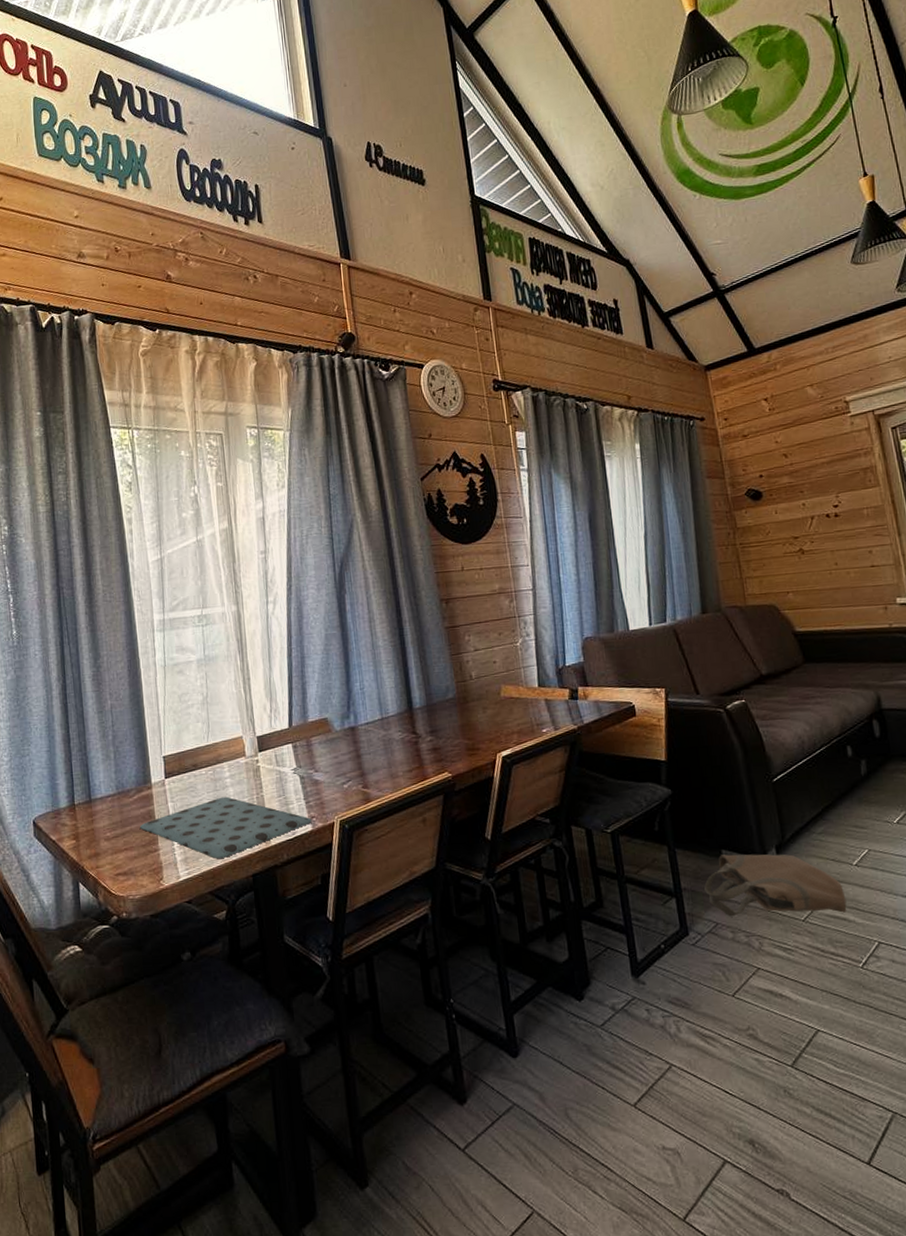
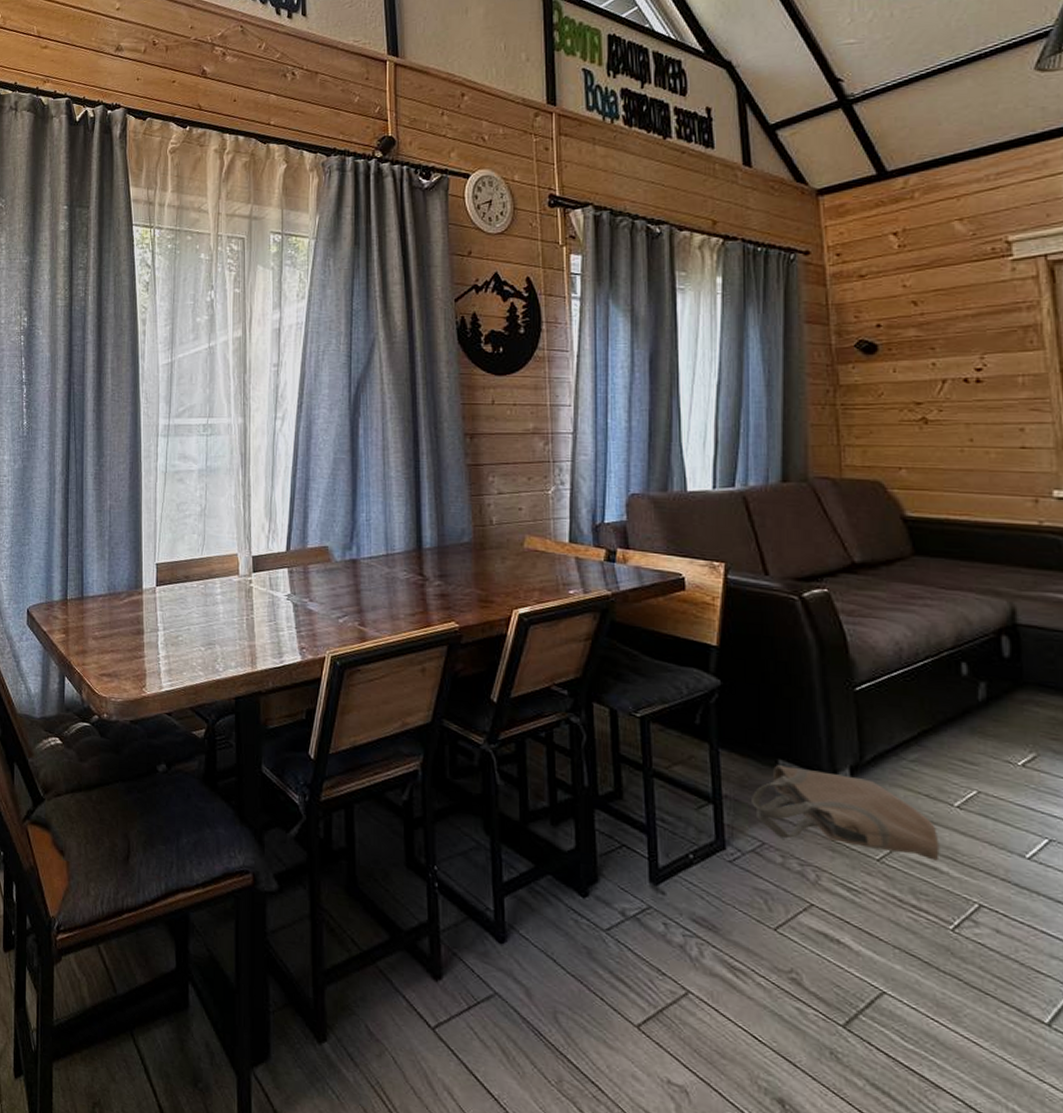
placemat: present [139,796,312,858] -> none [127,613,302,676]

